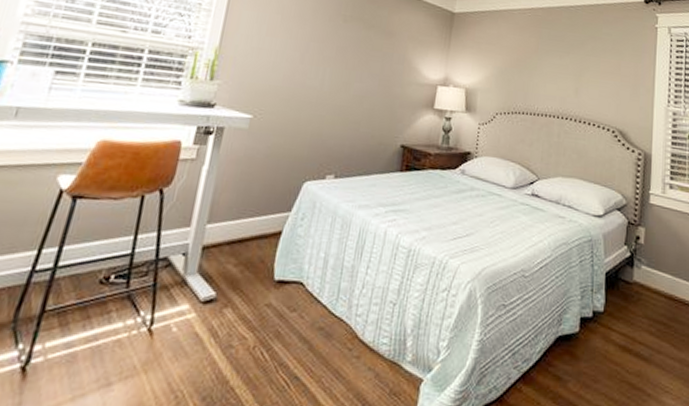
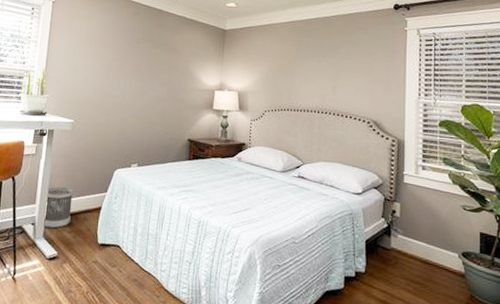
wastebasket: none [198,203,245,261] -> present [42,186,73,229]

